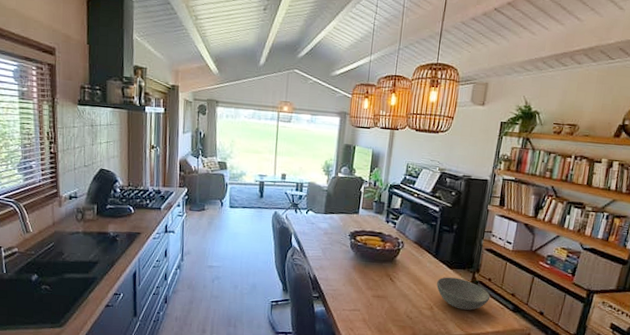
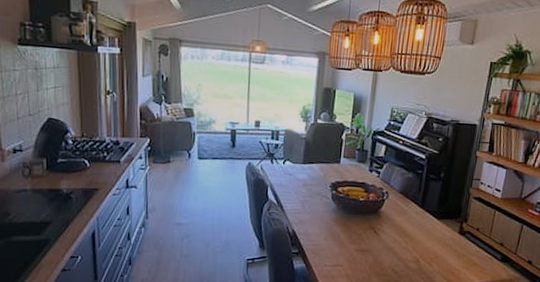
bowl: present [436,277,491,310] -> none [423,228,479,262]

